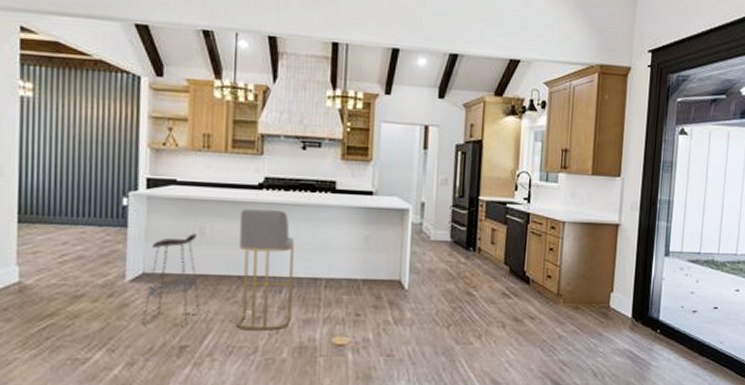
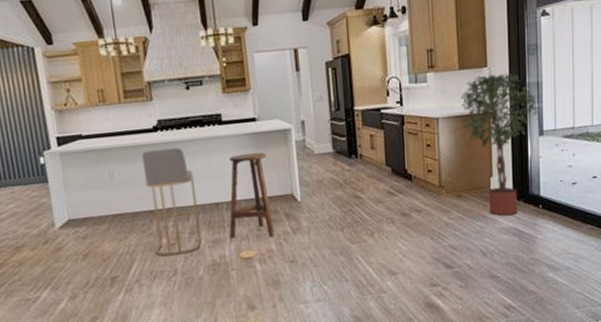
bar stool: present [141,233,200,328] -> none [72,179,123,265]
bar stool: none [323,228,379,325] -> present [228,152,275,238]
potted tree: none [587,184,667,337] -> present [461,73,539,216]

